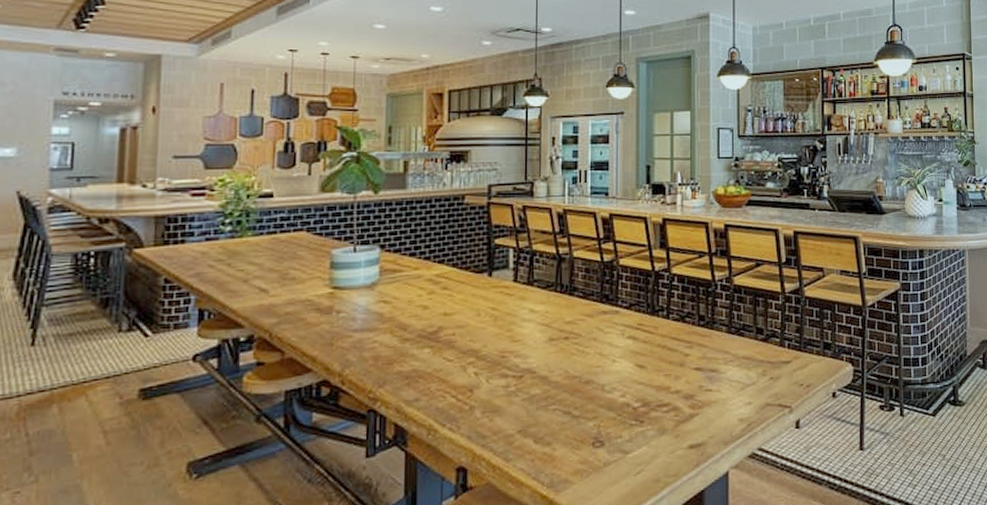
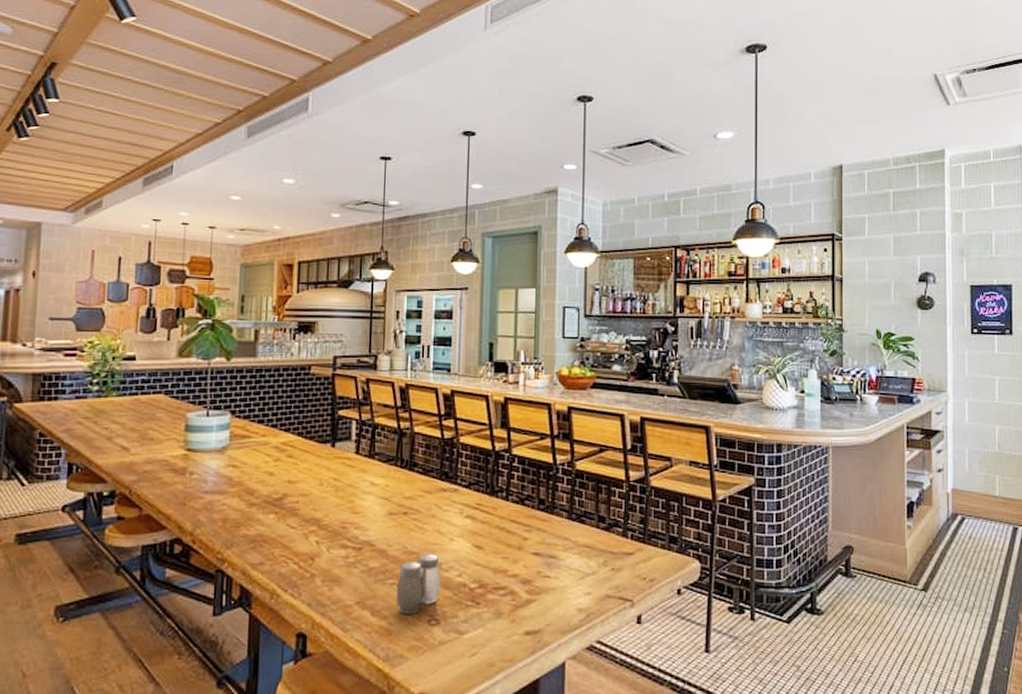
salt and pepper shaker: none [560,376,604,439] -> present [397,554,441,614]

